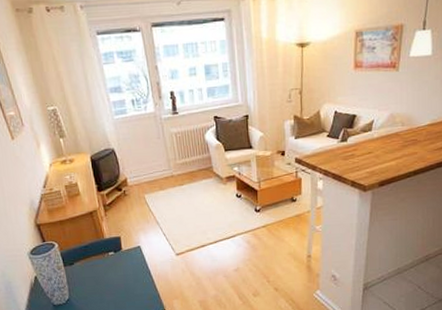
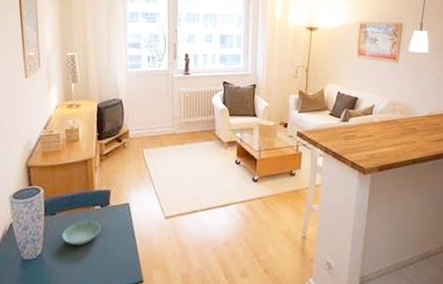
saucer: none [84,265,118,288] -> present [62,220,101,245]

